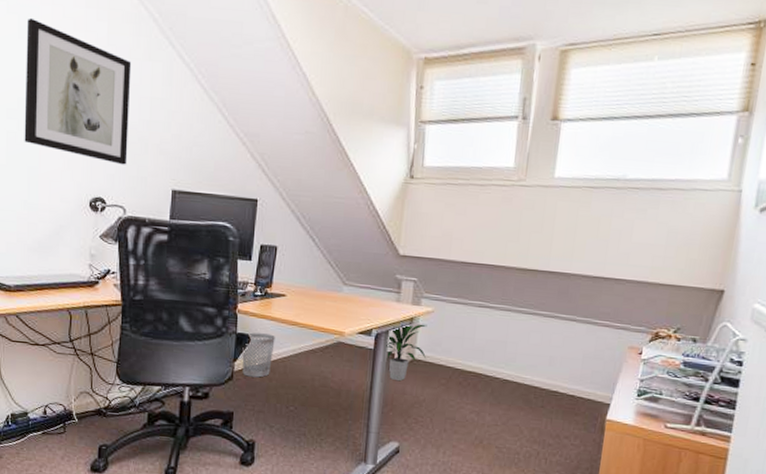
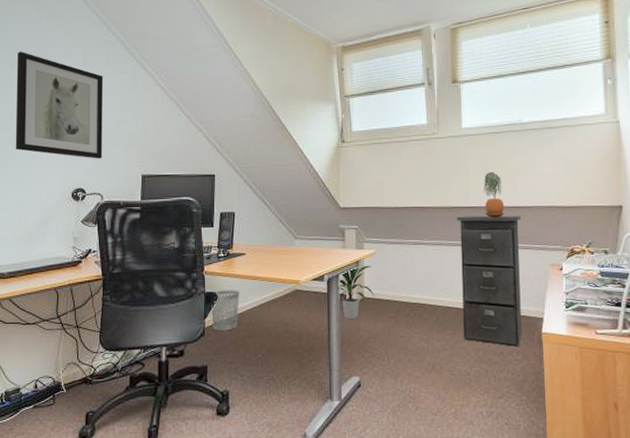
filing cabinet: none [518,281,605,432] -> present [456,215,522,348]
potted plant: none [564,233,591,288] -> present [483,171,505,218]

